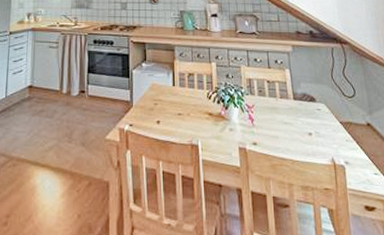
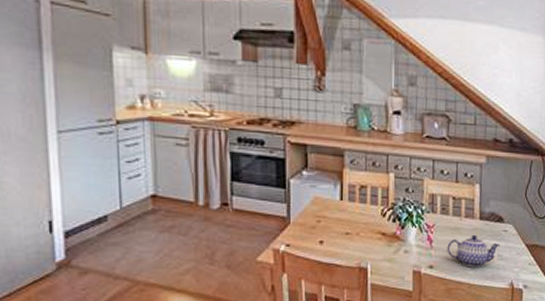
teapot: none [267,113,316,144] -> present [447,234,501,267]

